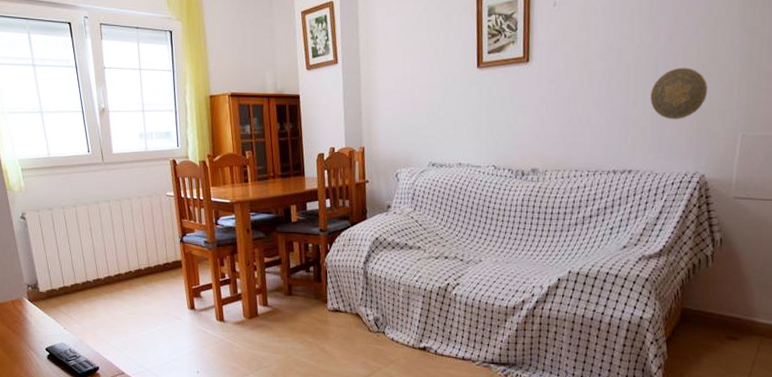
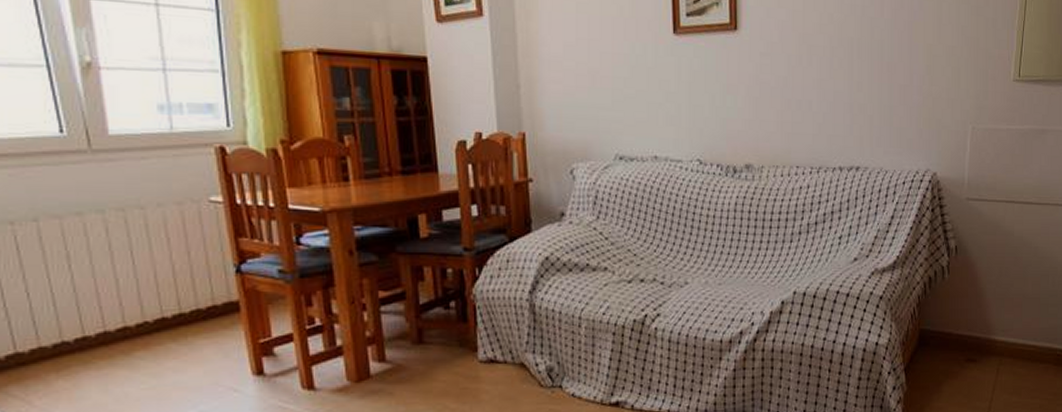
decorative plate: present [650,67,708,120] -> none [876,47,936,109]

